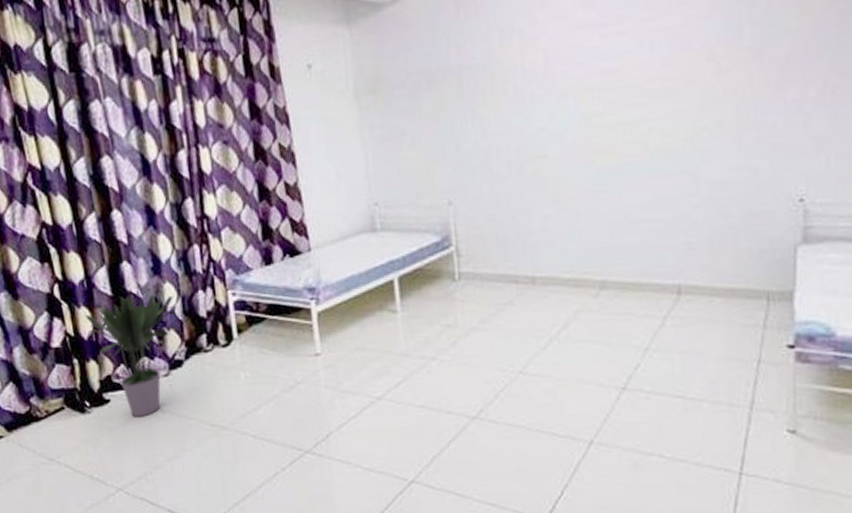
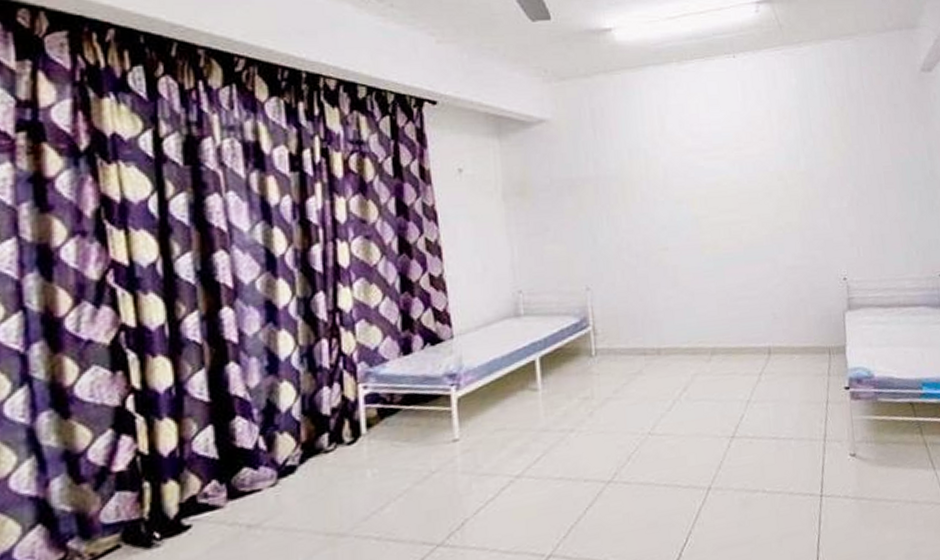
potted plant: present [84,293,177,417] -> none [167,394,293,542]

